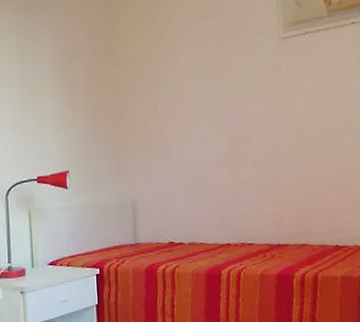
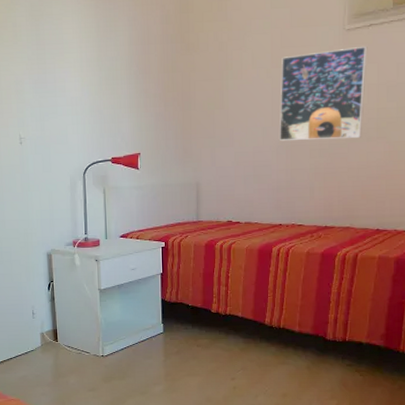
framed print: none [216,53,309,153] -> present [280,45,368,141]

